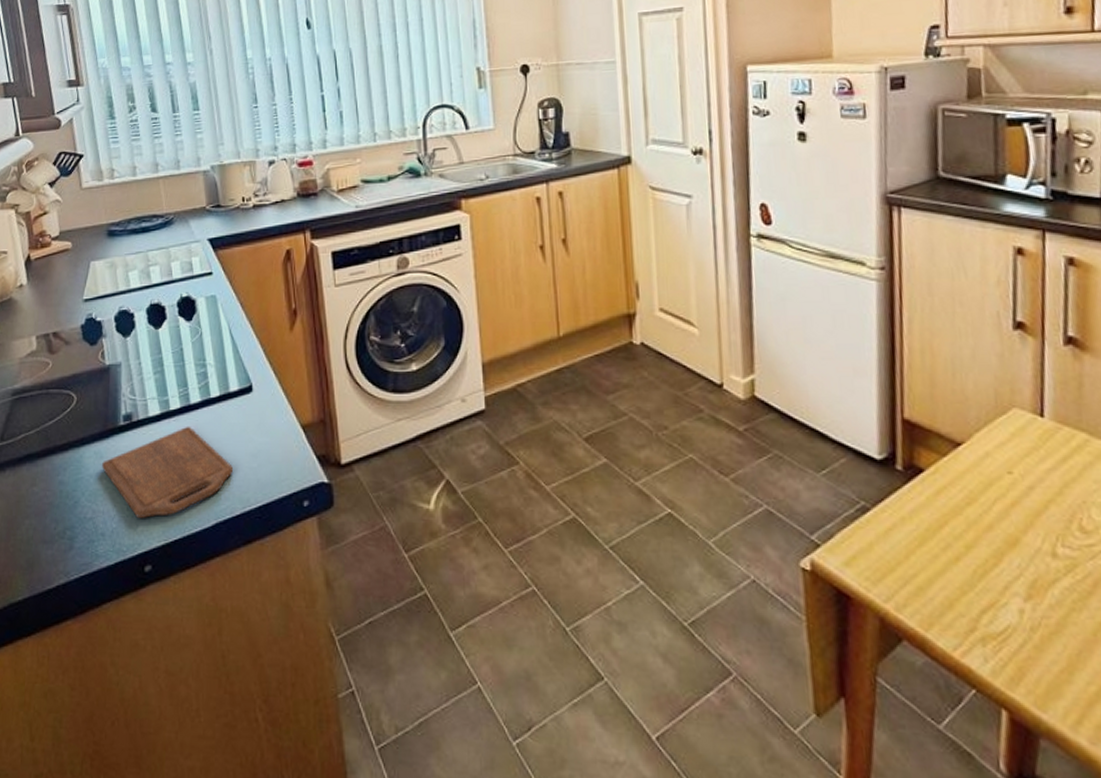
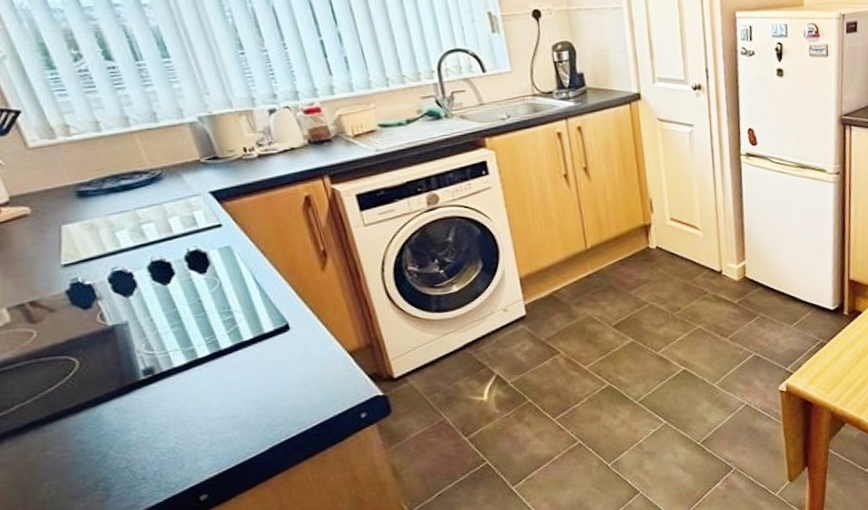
cutting board: present [102,426,234,518] -> none [127,369,282,458]

